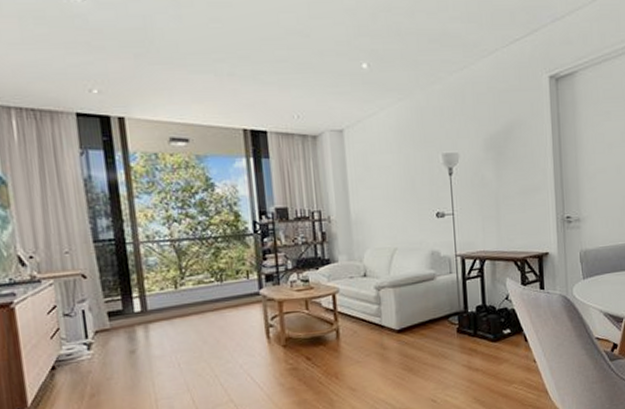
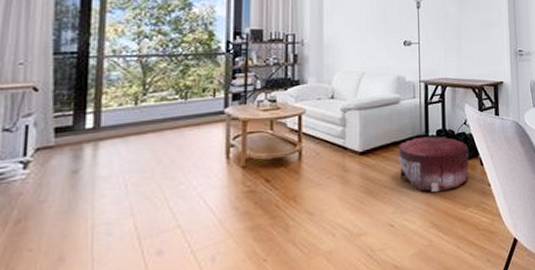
pouf: none [437,313,512,369] -> present [399,136,469,193]

